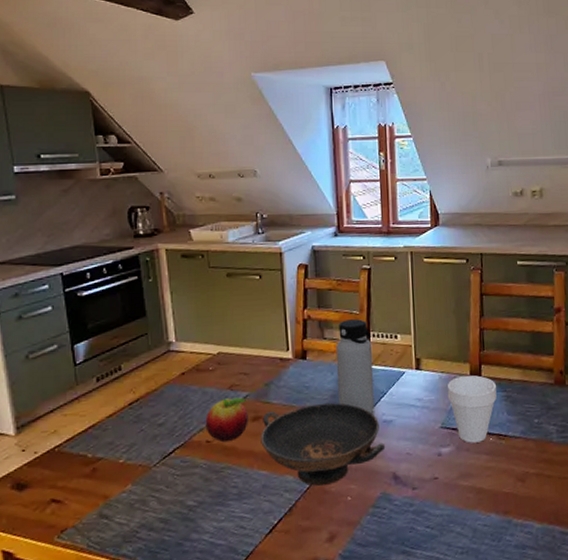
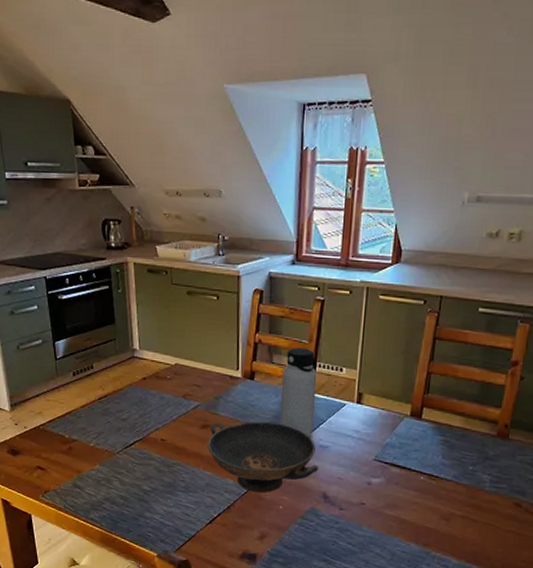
fruit: present [205,397,248,442] -> none [161,405,199,443]
cup: present [447,375,497,443] -> none [384,415,436,479]

